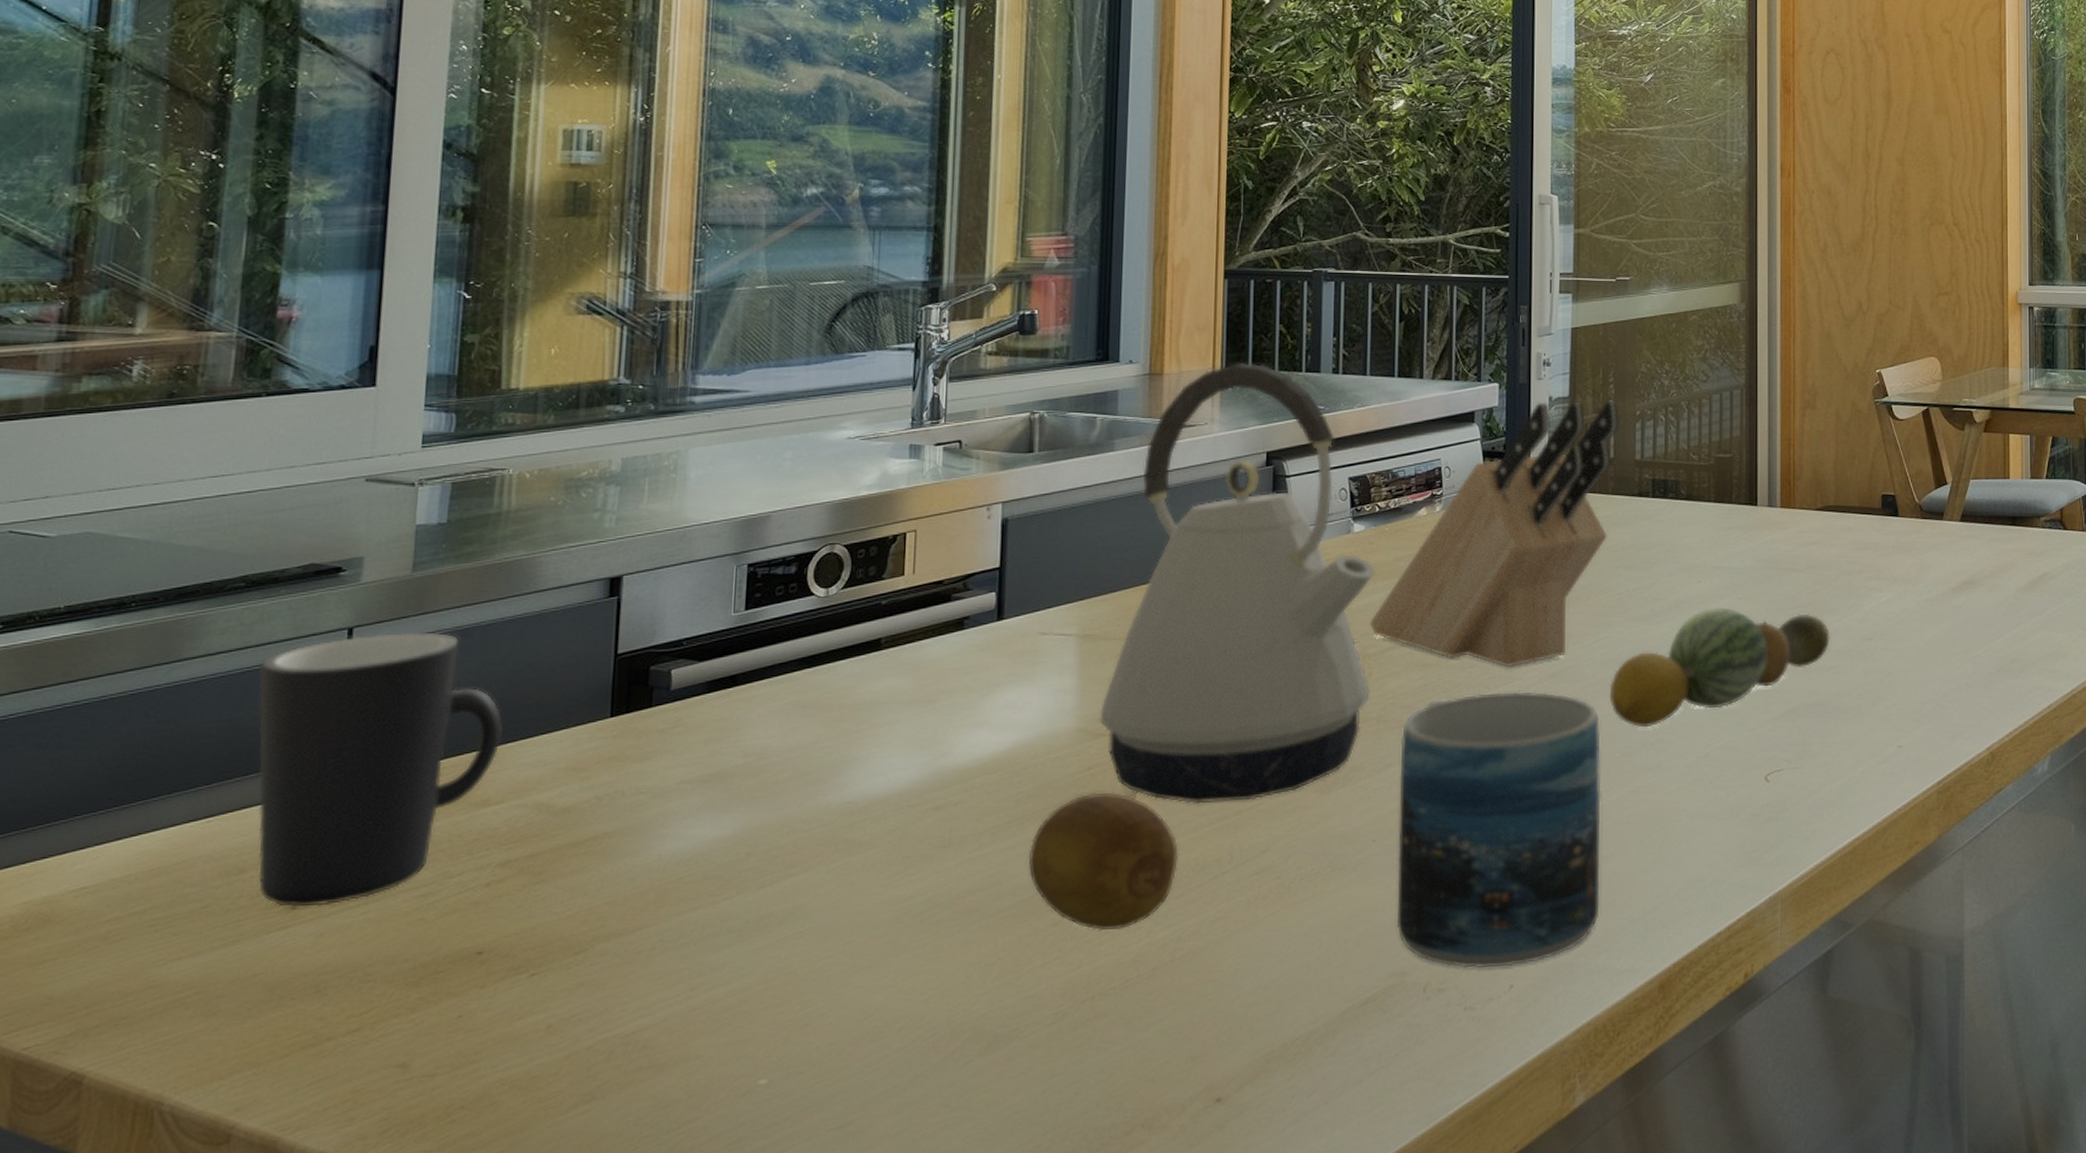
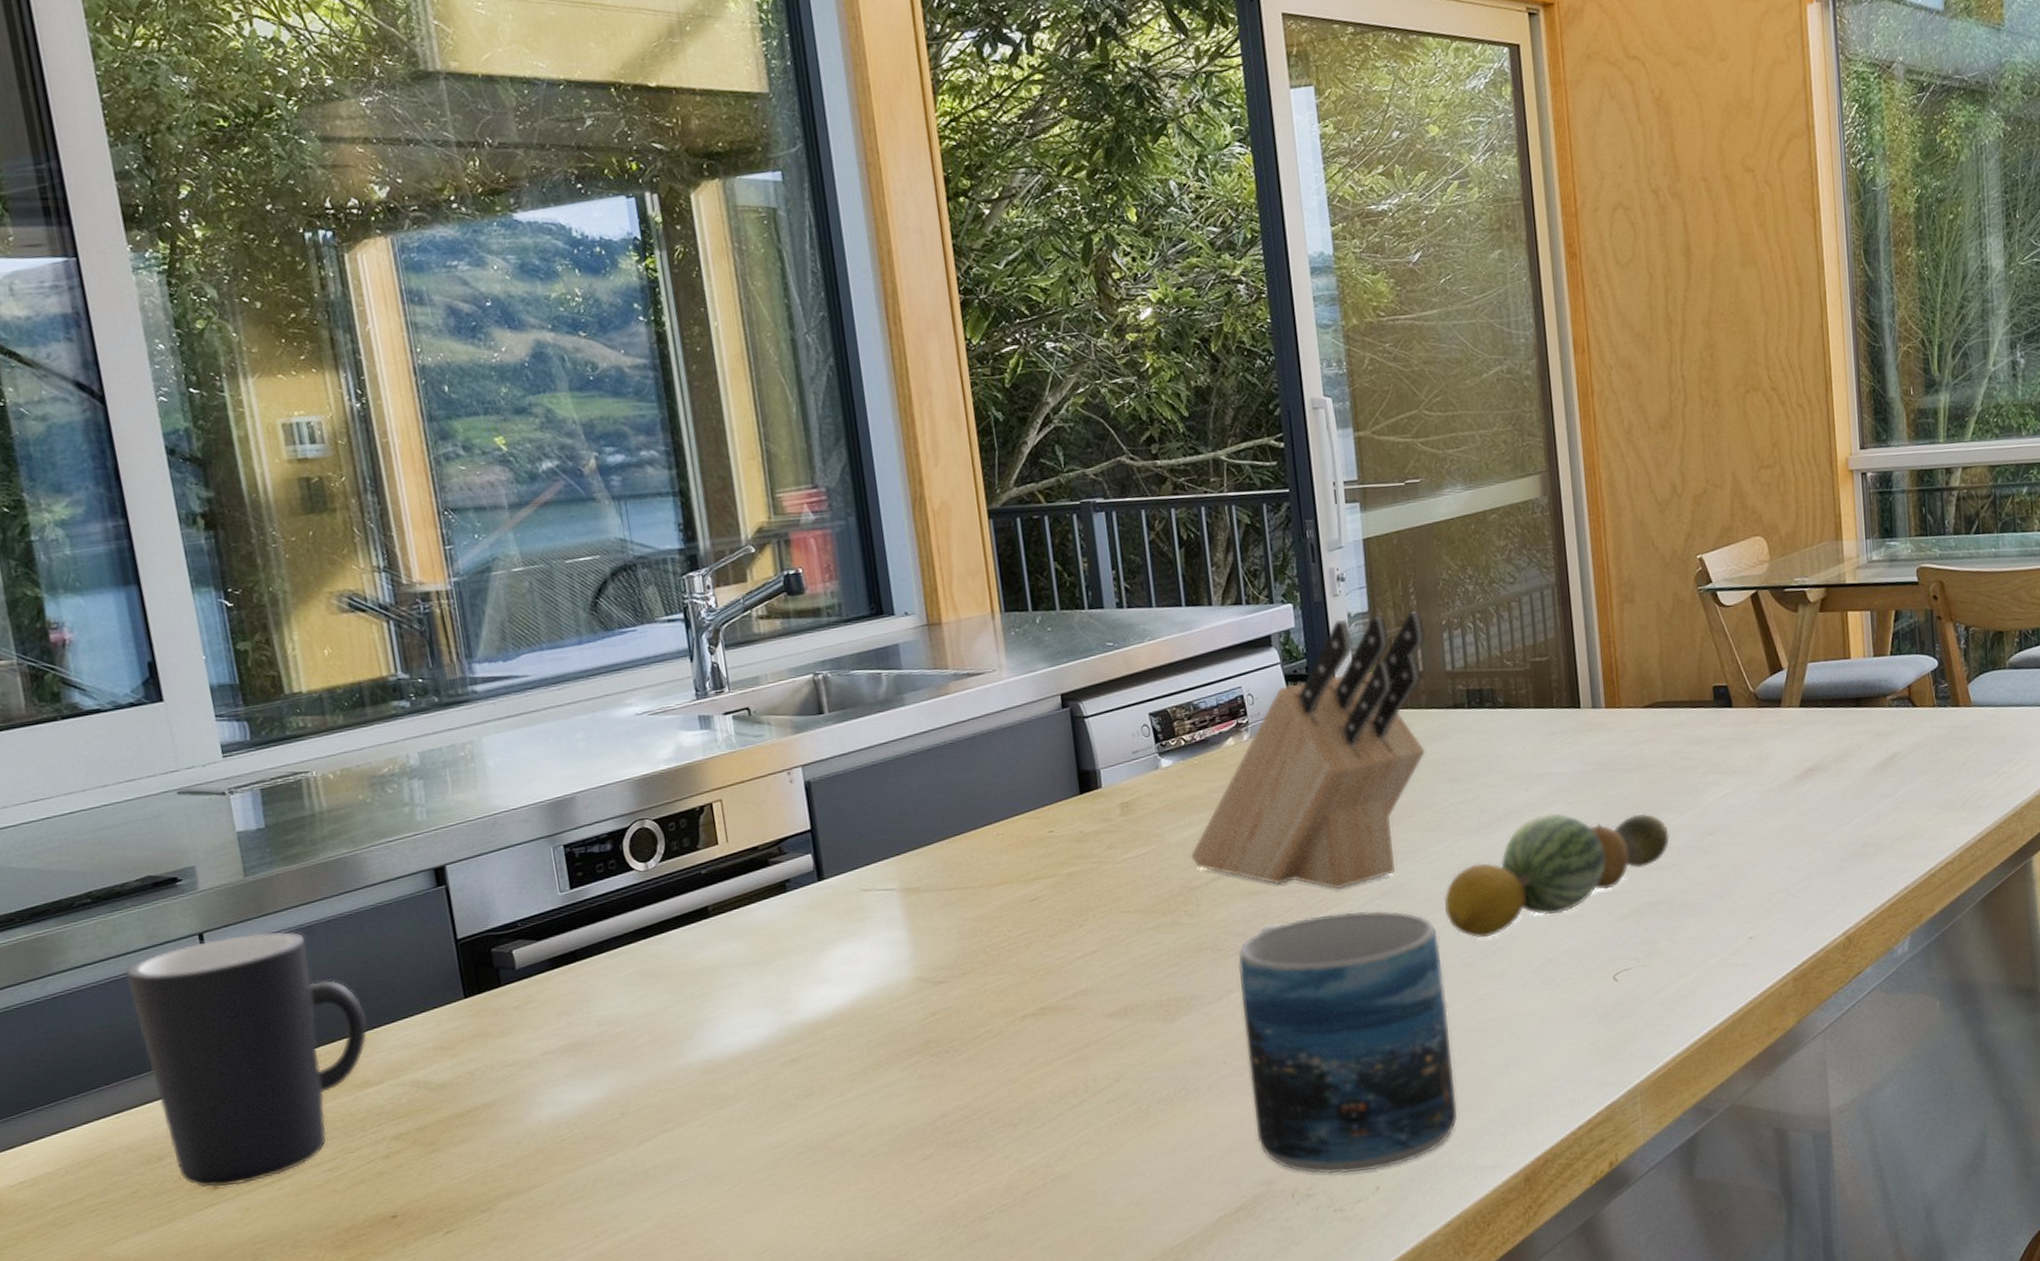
fruit: present [1028,792,1178,931] -> none [889,1034,1035,1162]
kettle: present [1100,363,1375,804] -> none [934,604,1201,1041]

